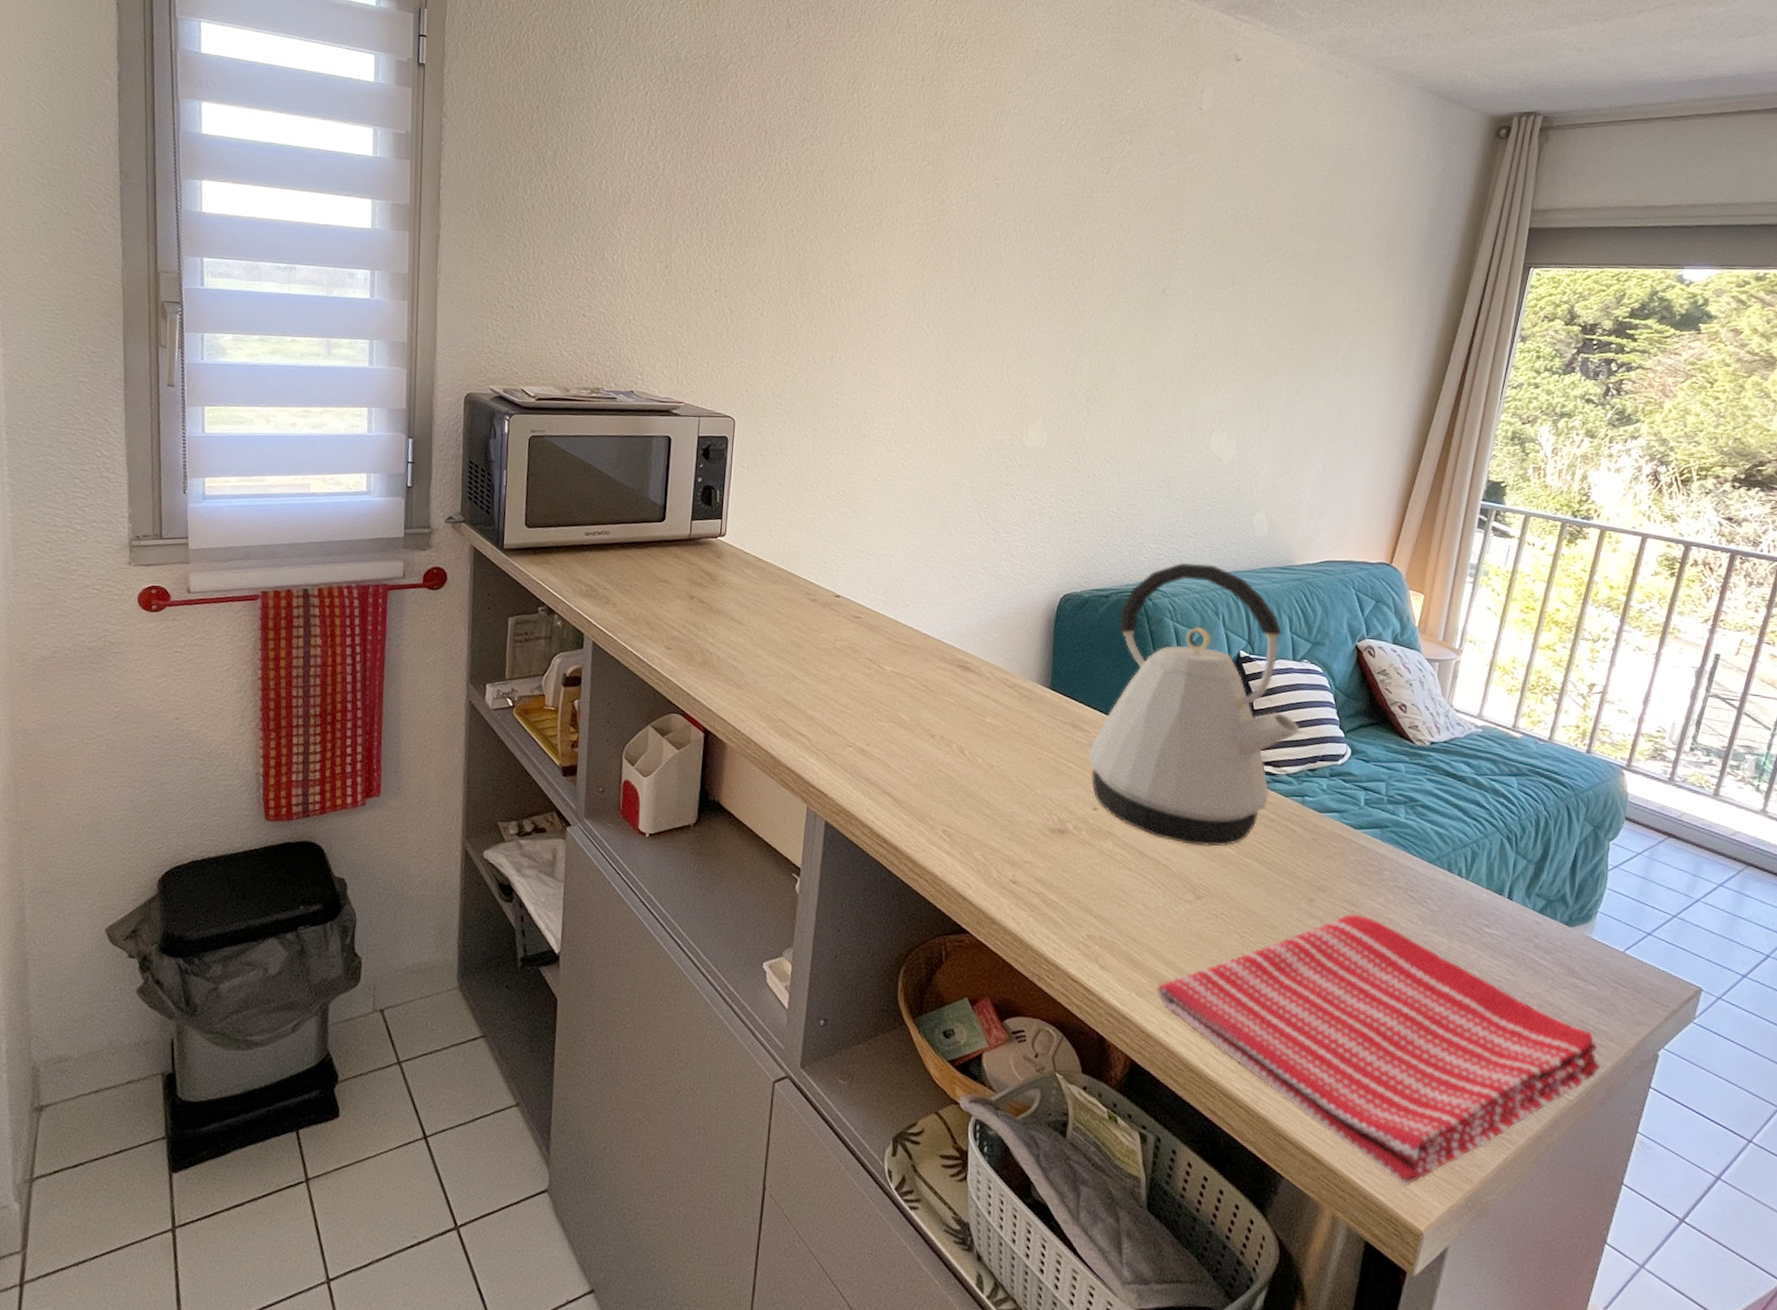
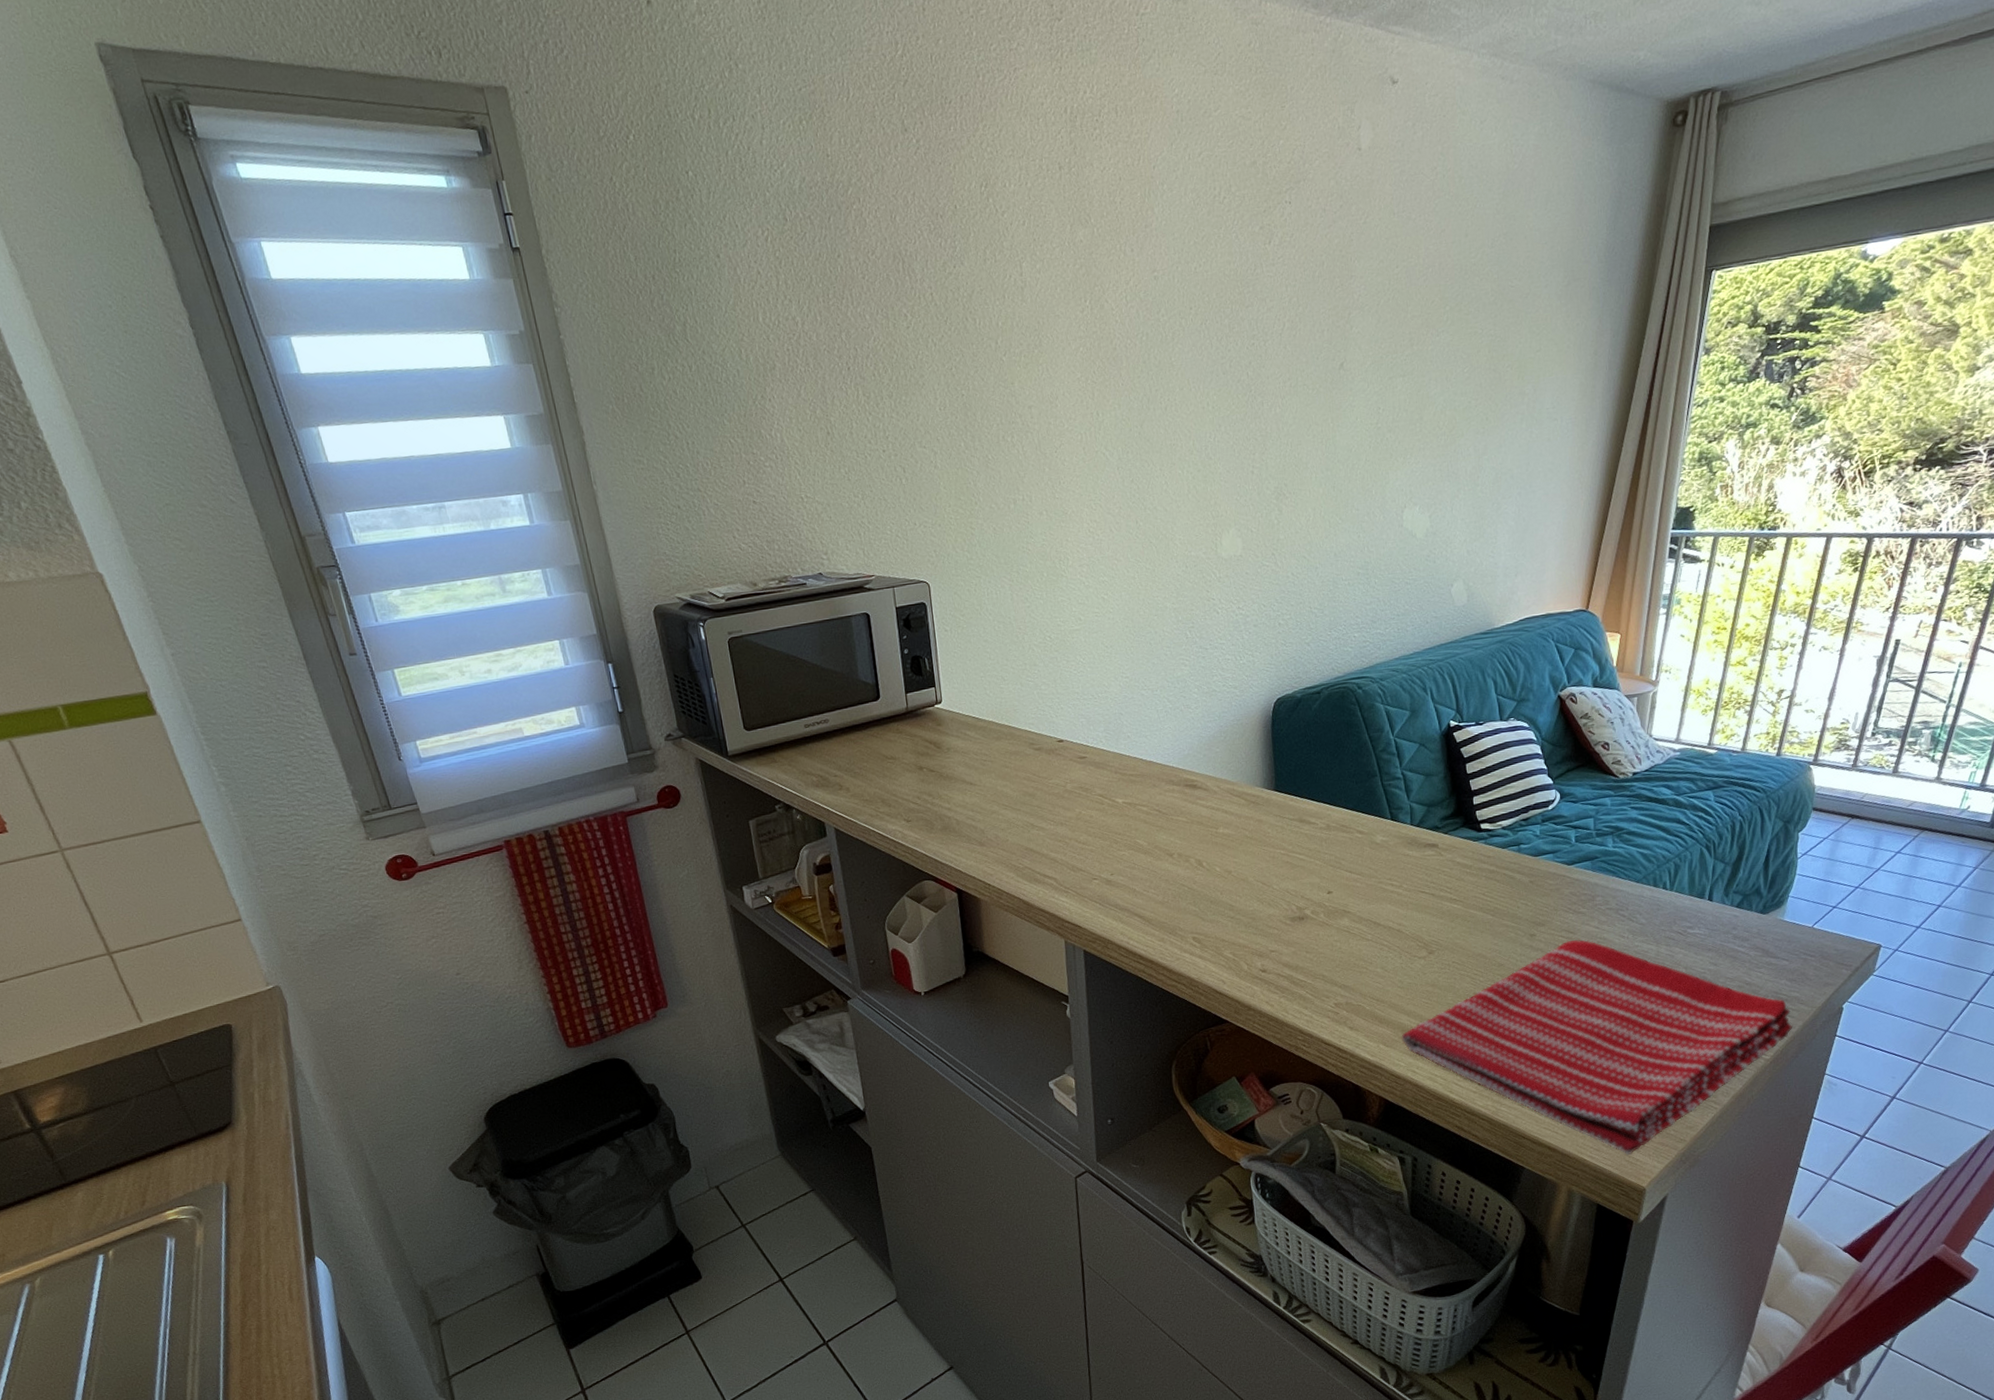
kettle: present [1087,562,1300,847] -> none [1315,643,1512,908]

